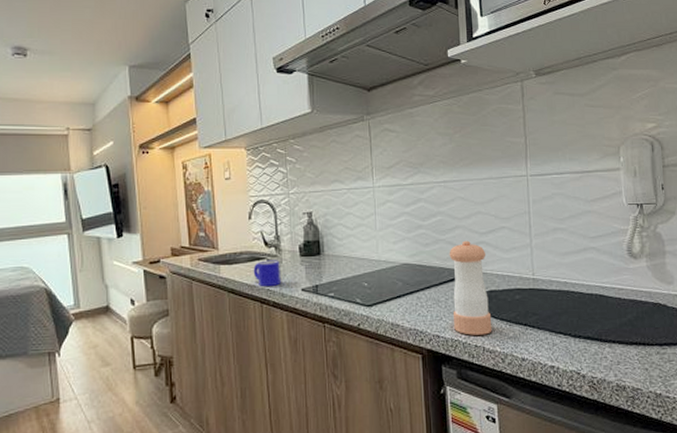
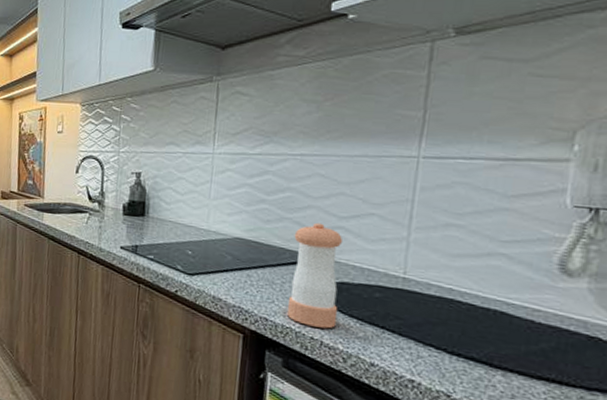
mug: present [253,260,282,287] -> none [74,214,102,240]

